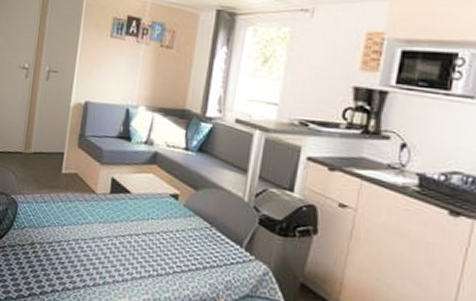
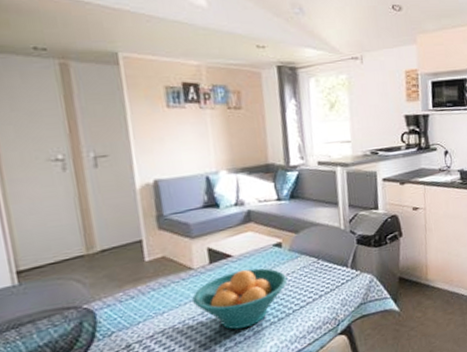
fruit bowl: none [88,208,176,271] -> present [192,268,288,330]

